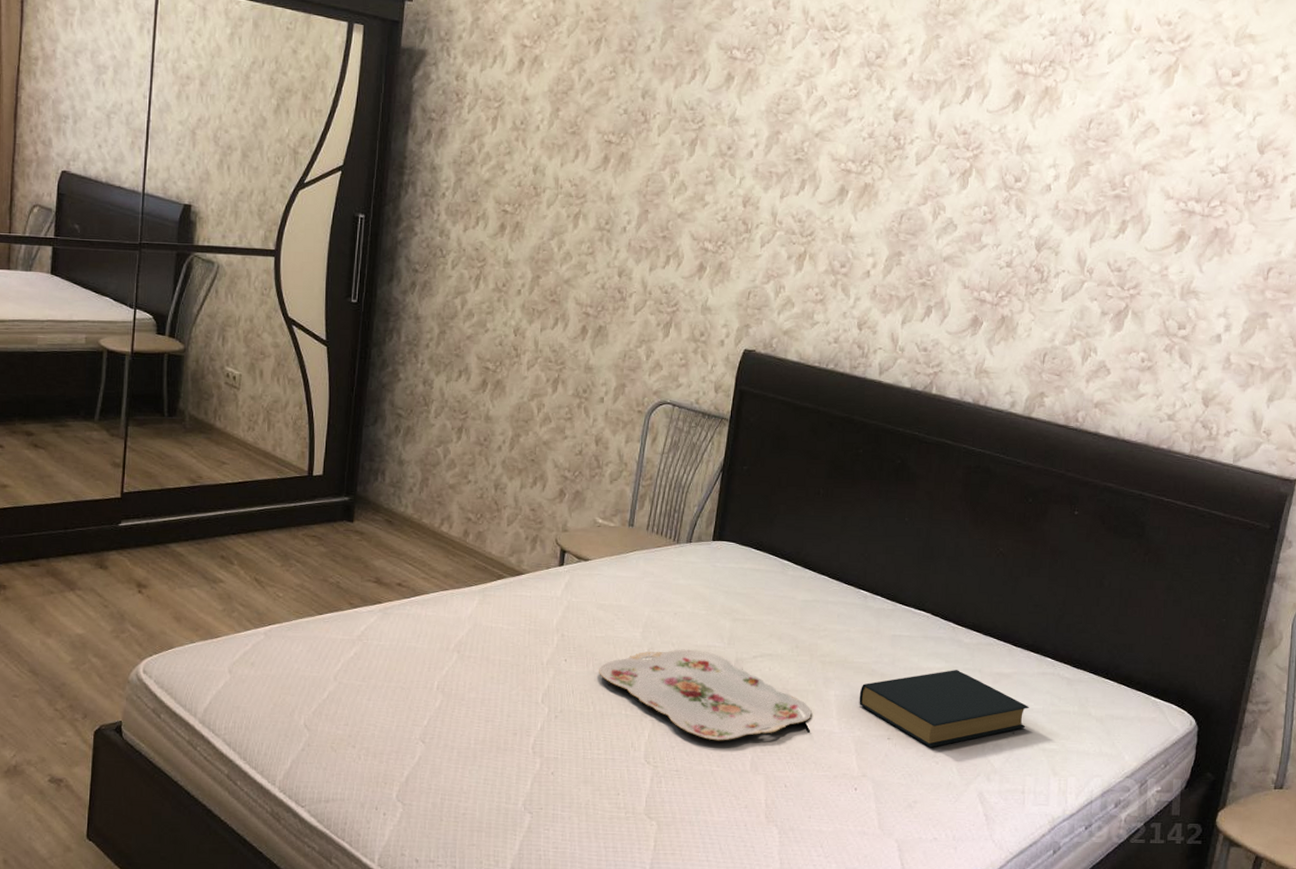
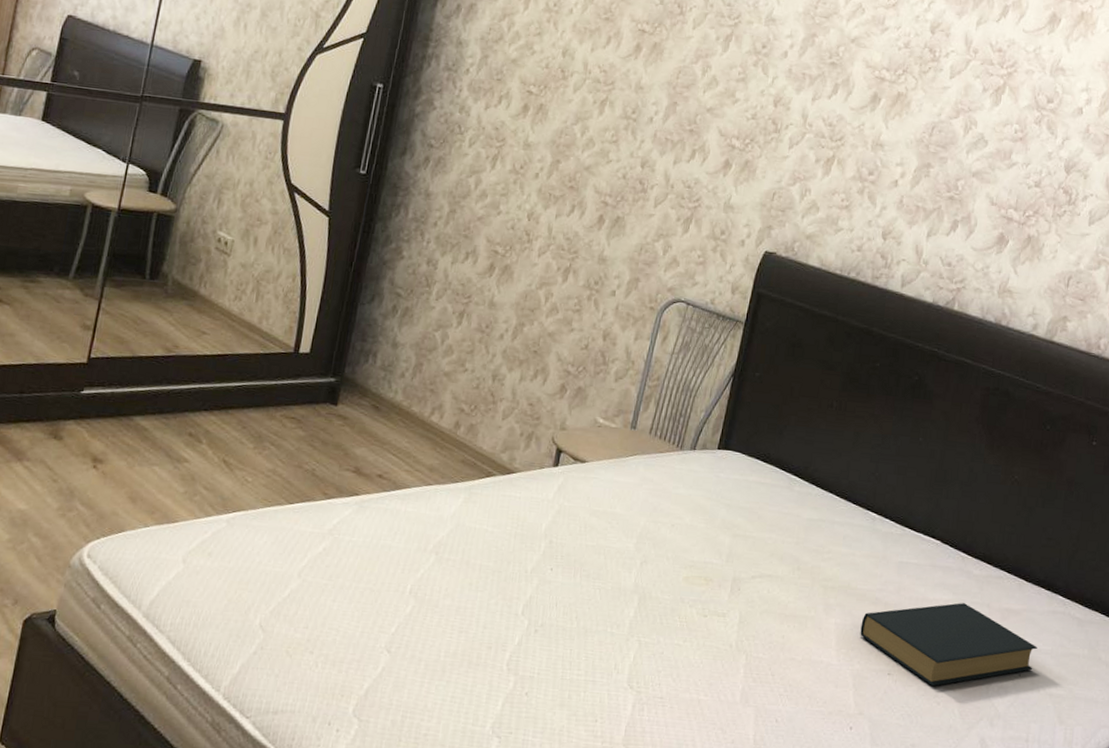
serving tray: present [599,649,812,741] -> none [586,564,810,668]

